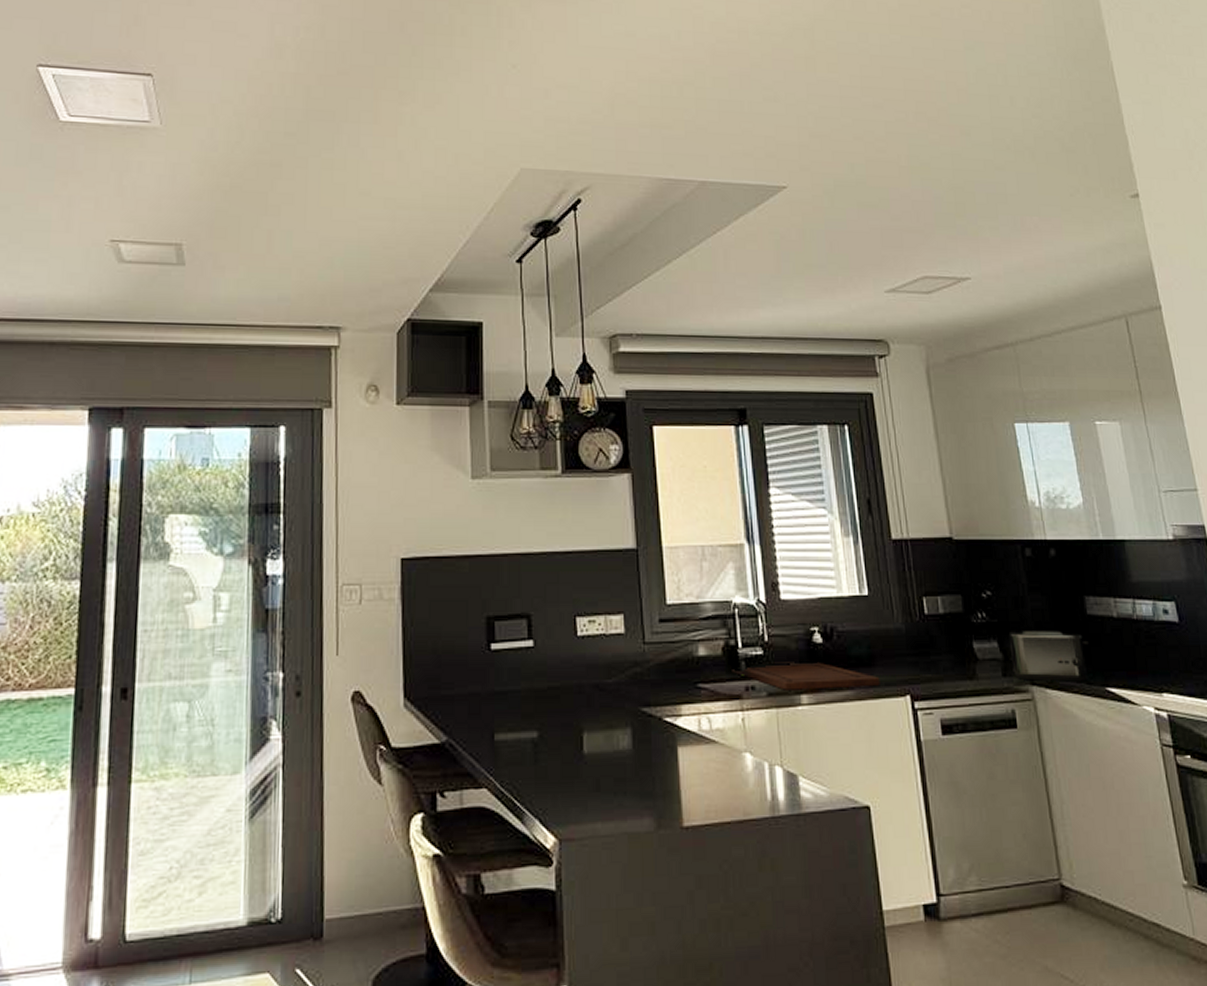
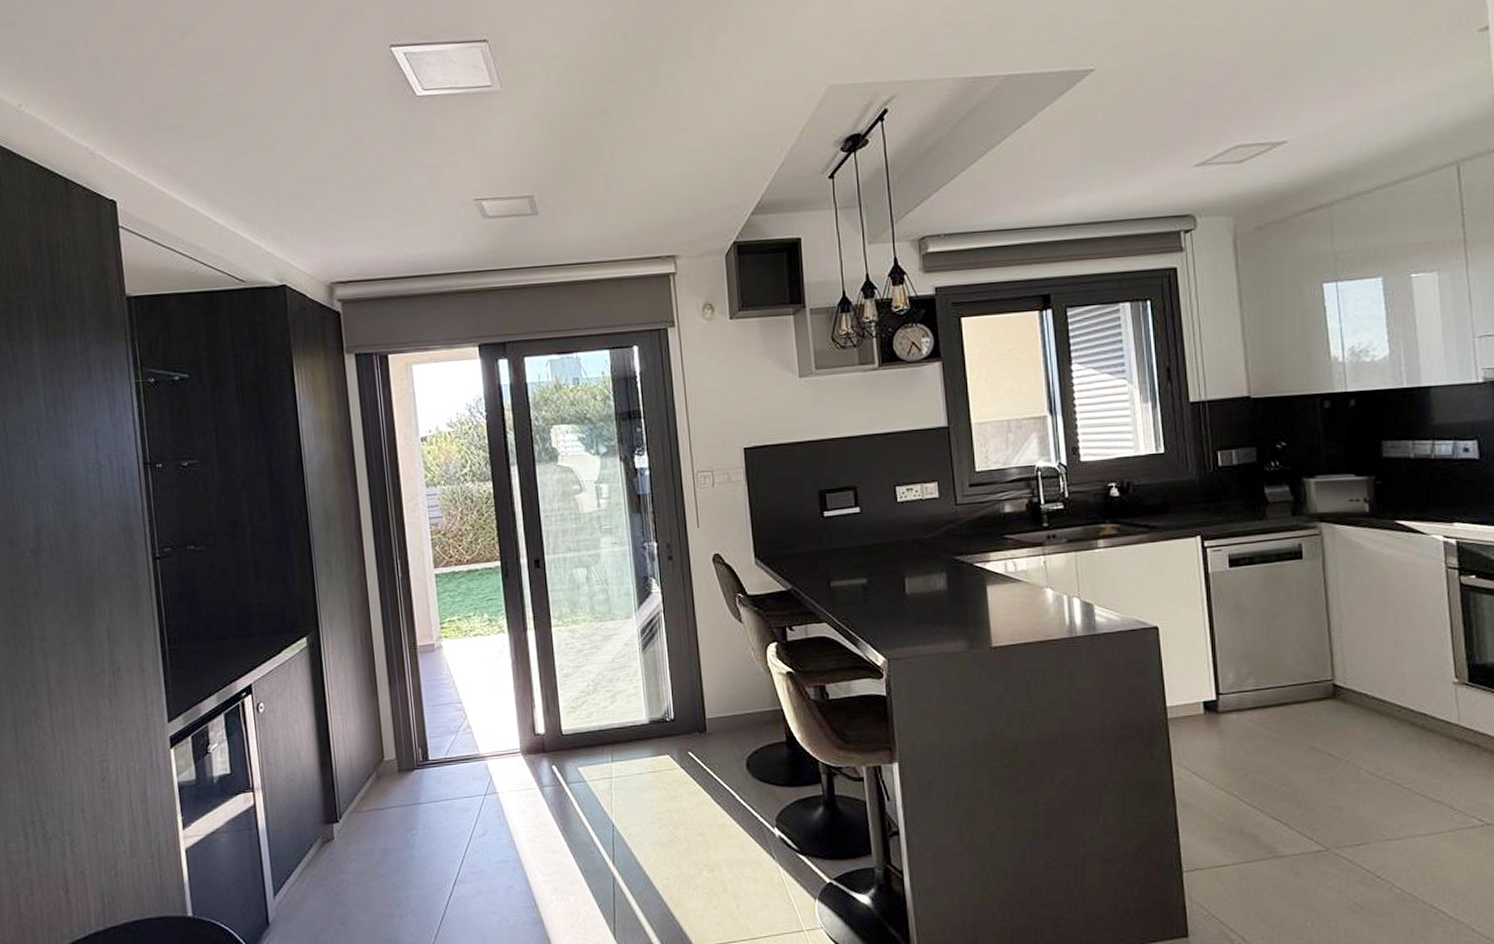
cutting board: present [732,661,880,690] -> none [1035,512,1172,537]

